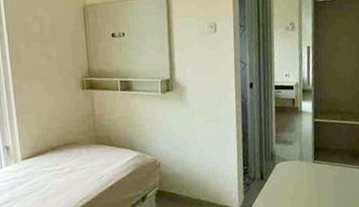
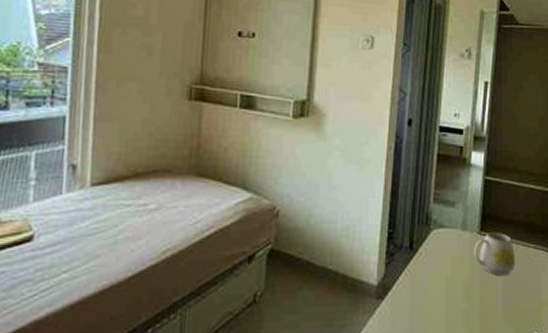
mug: none [310,159,344,192] -> present [474,231,516,276]

